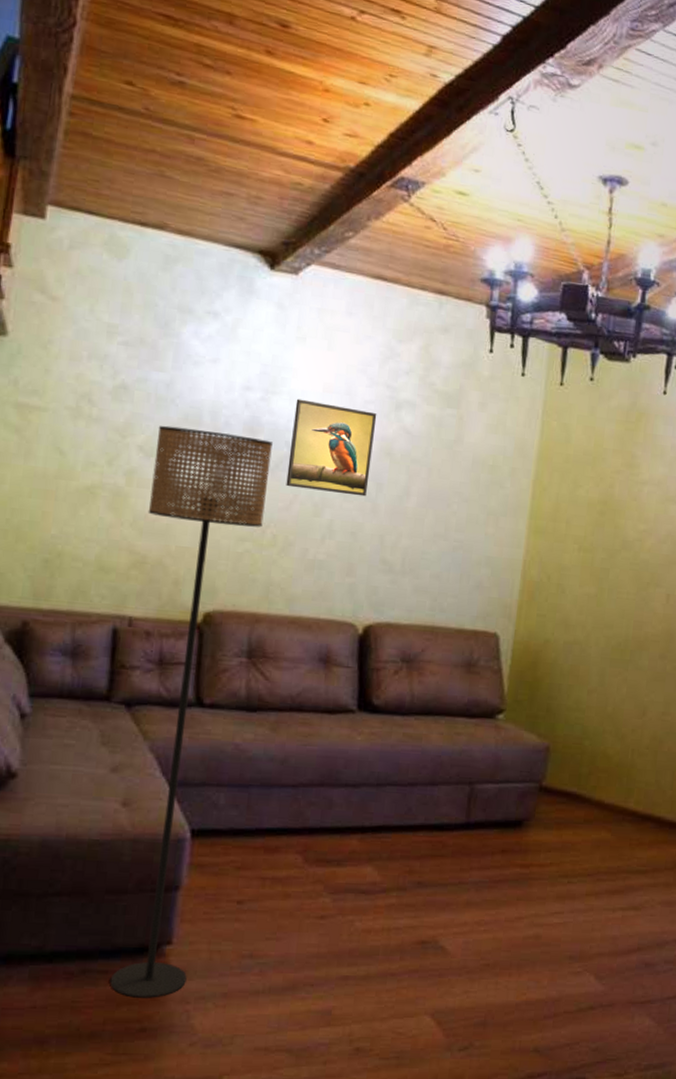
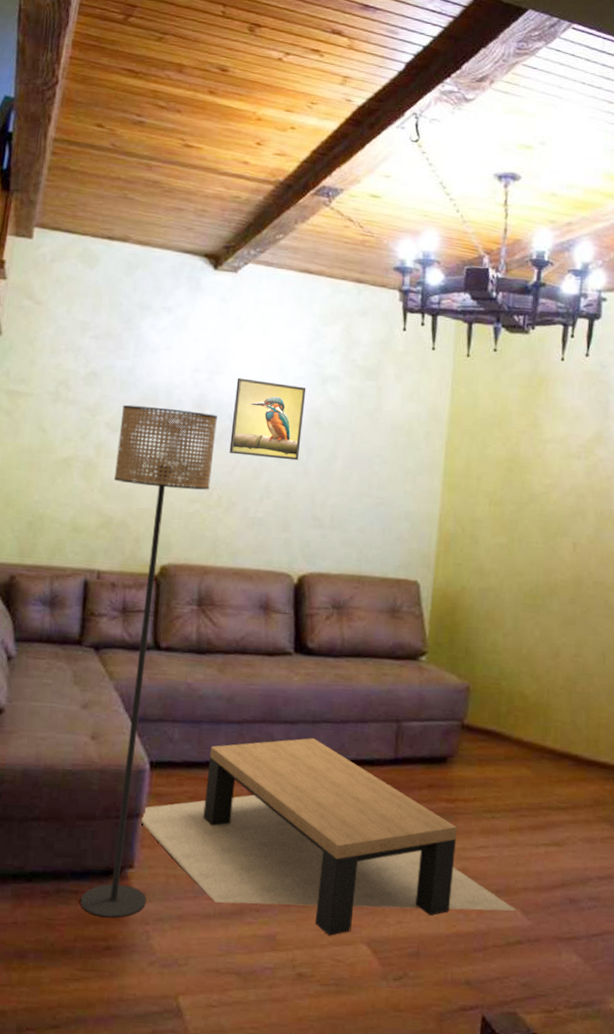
coffee table: none [180,802,590,1008] -> present [141,738,517,936]

